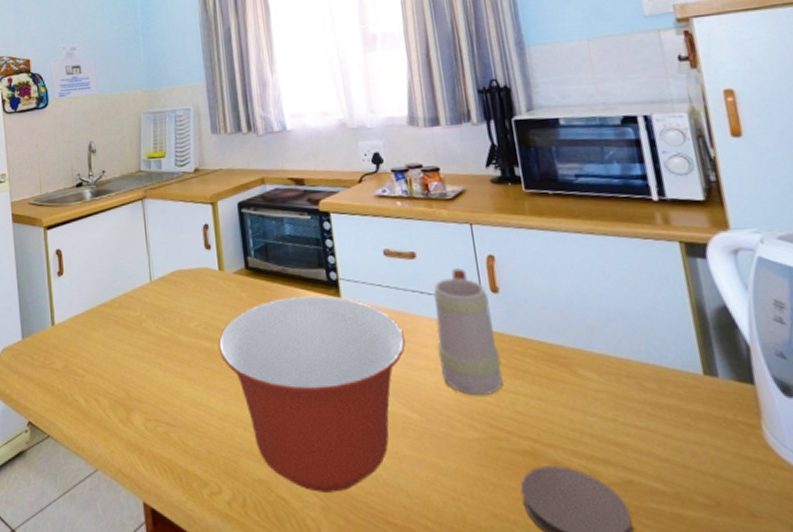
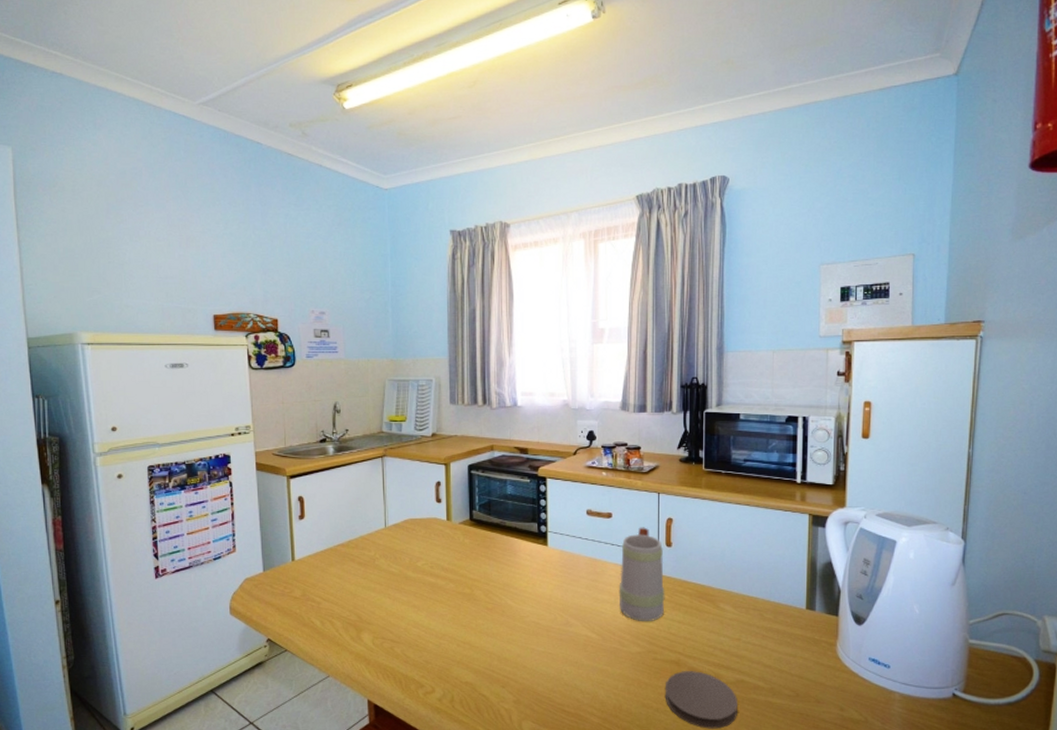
mixing bowl: present [218,295,406,492] -> none [441,543,595,691]

